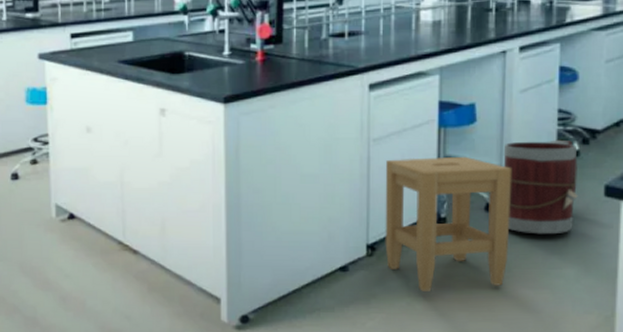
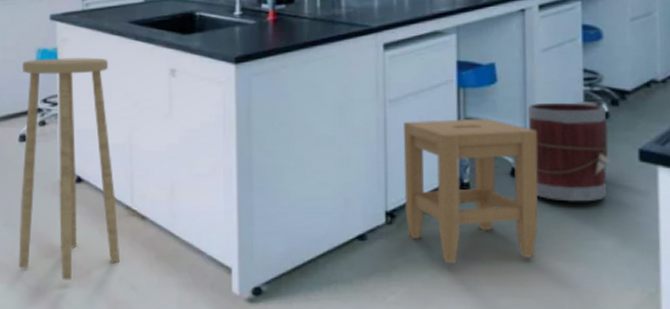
stool: none [11,97,114,312] -> present [19,57,121,281]

